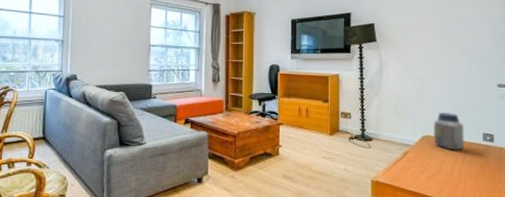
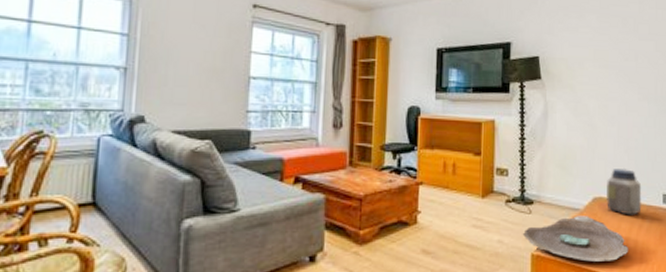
decorative bowl: none [363,150,454,187] -> present [522,216,629,262]

